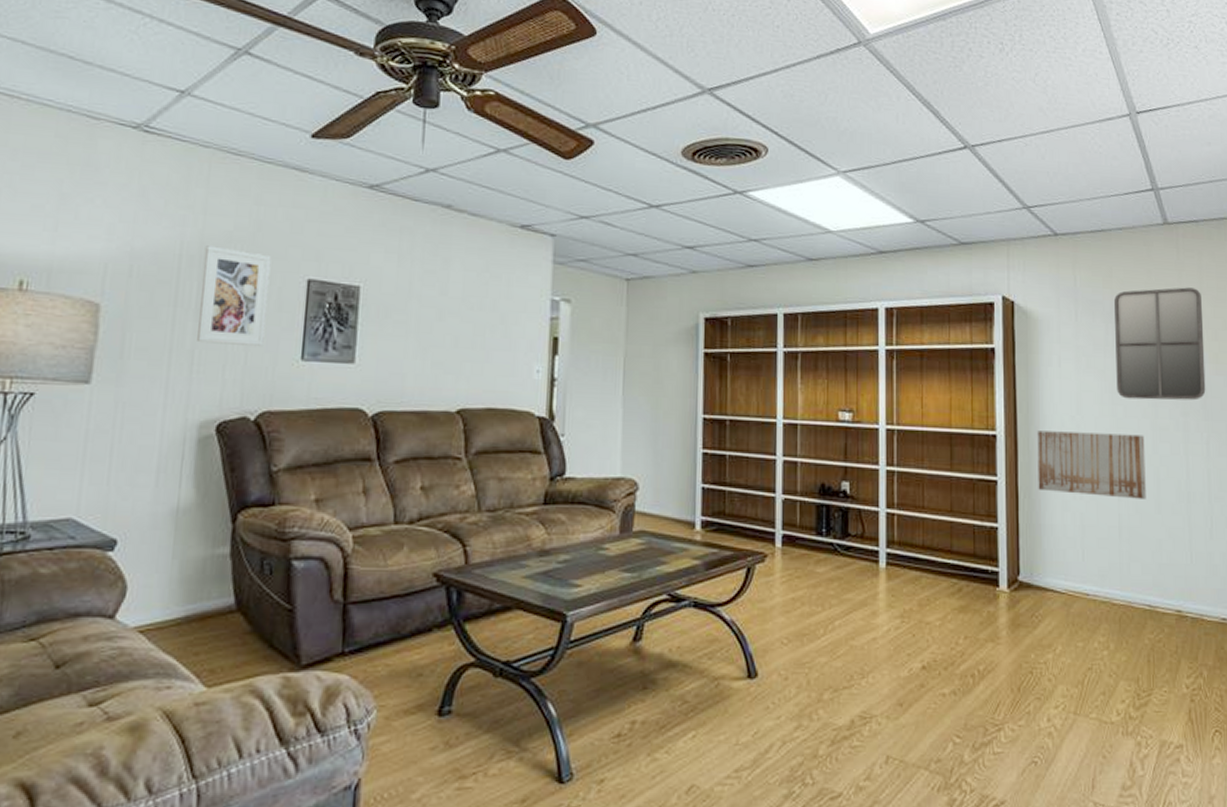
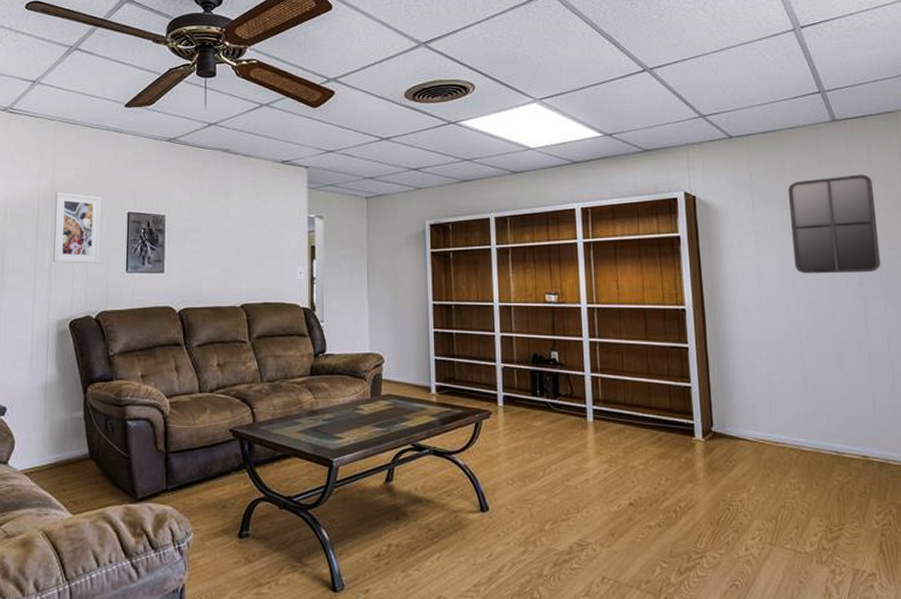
wall art: present [1037,431,1146,499] -> none [722,304,828,360]

